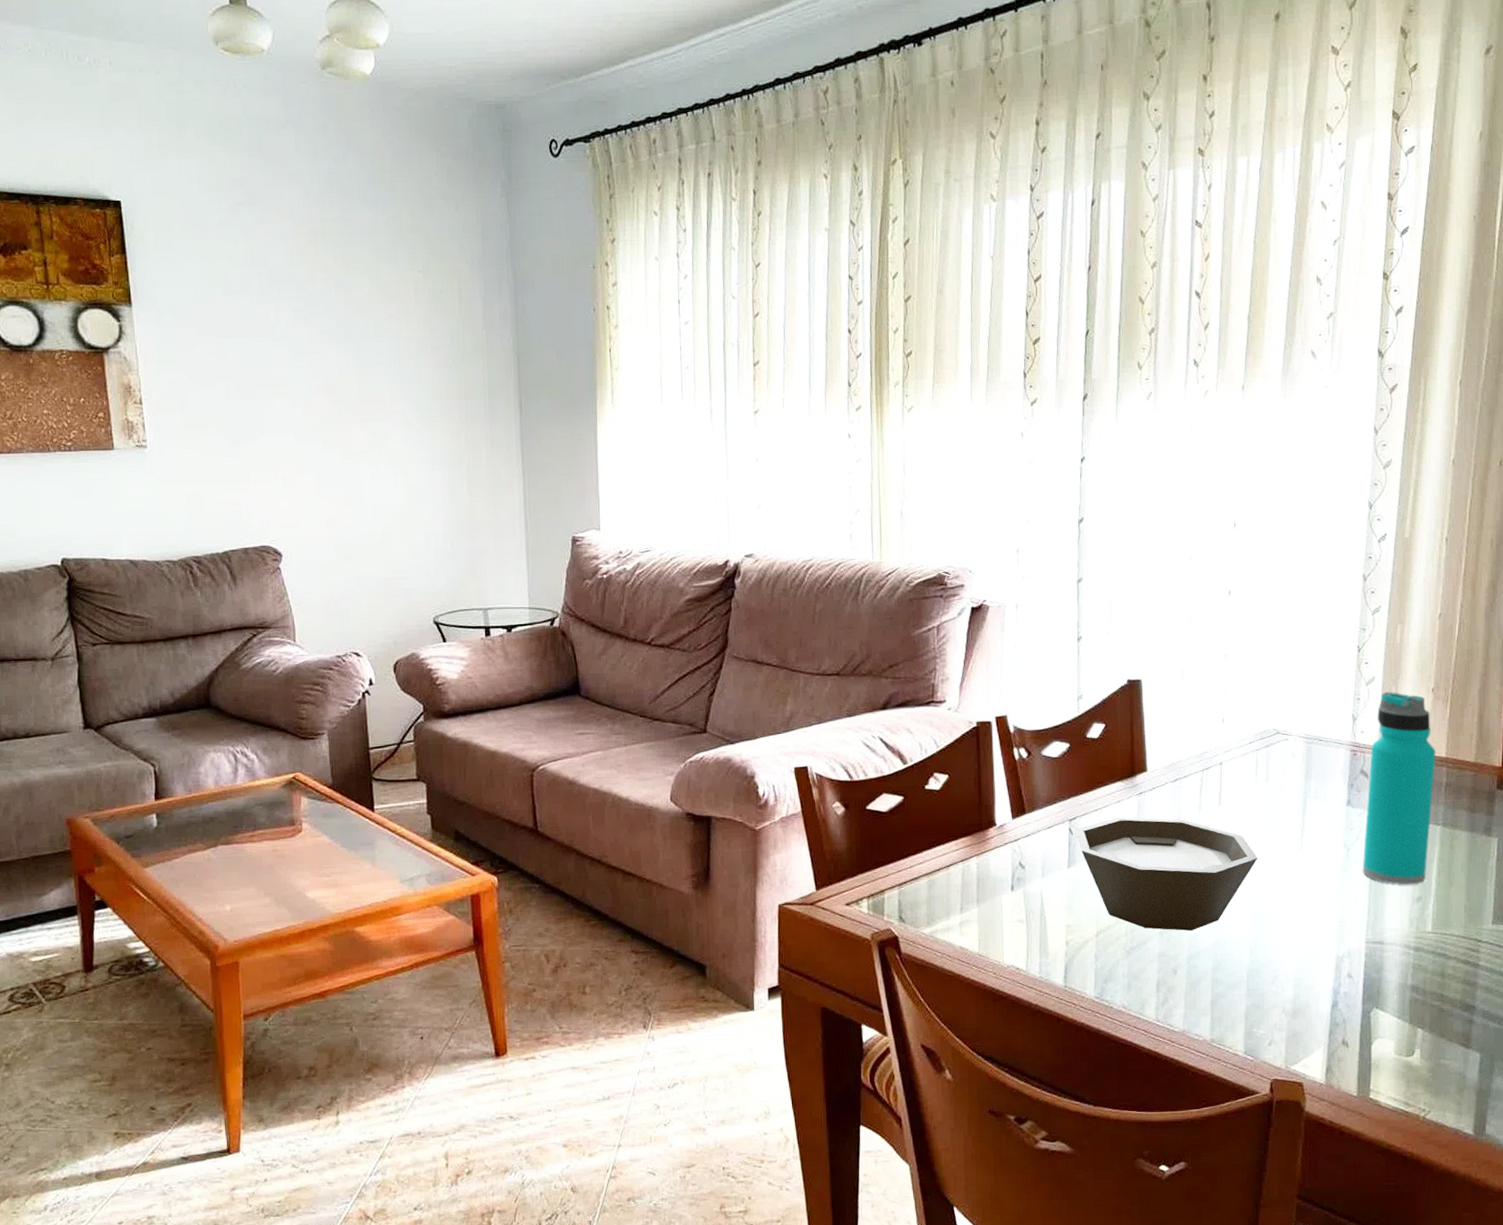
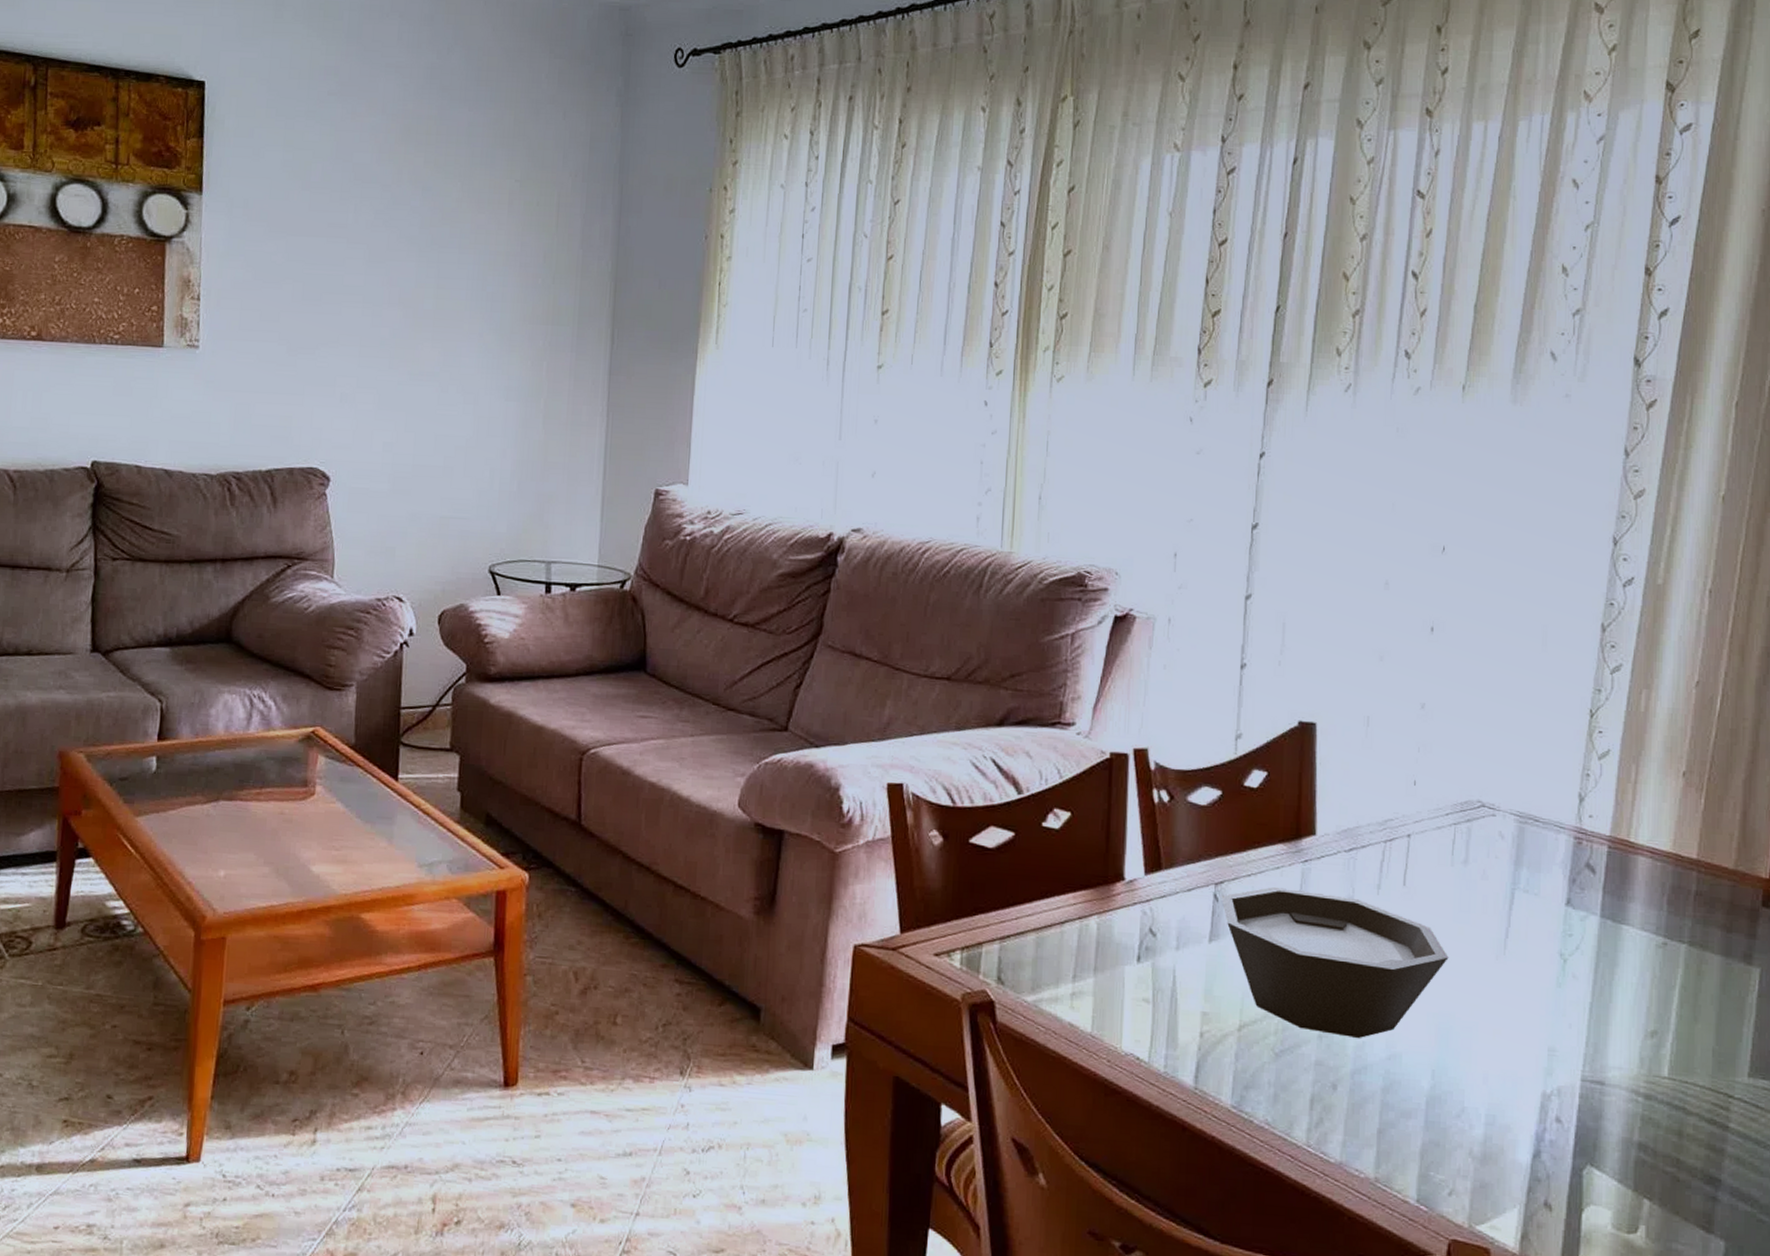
water bottle: present [1362,692,1436,885] -> none [1581,770,1684,1015]

